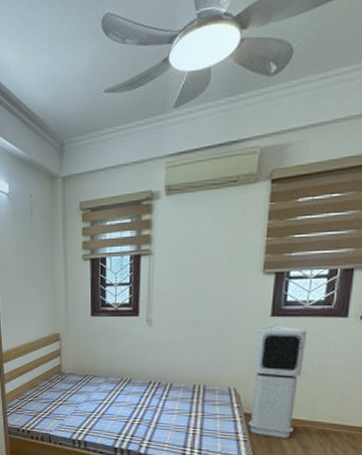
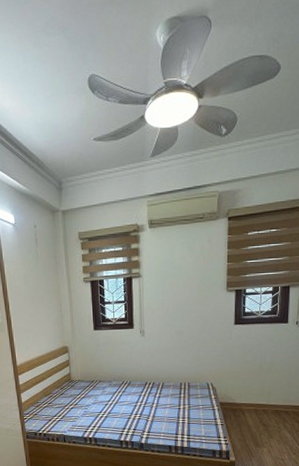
air purifier: present [248,325,307,438] -> none [223,331,260,420]

